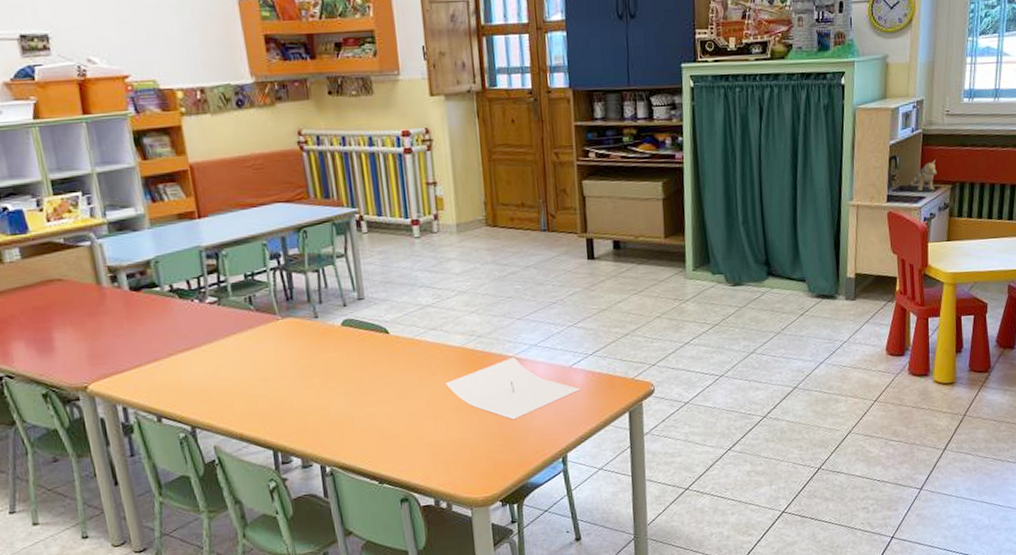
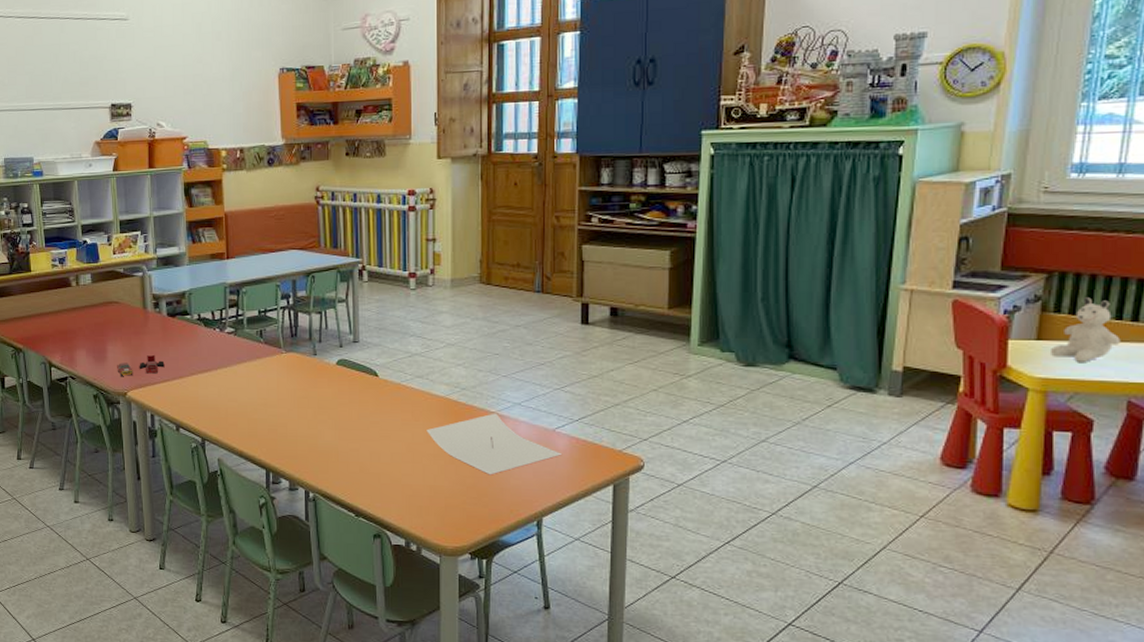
toy car: none [70,337,134,369] -> present [117,354,165,377]
plush toy: present [909,159,937,192] -> none [985,243,1026,280]
stuffed animal: none [957,202,1002,257] -> present [1051,297,1121,362]

